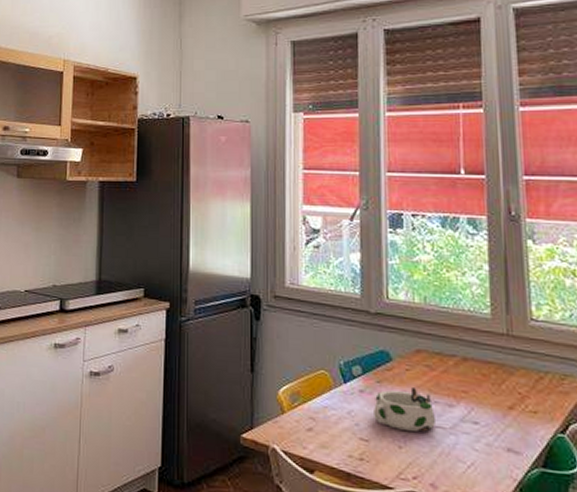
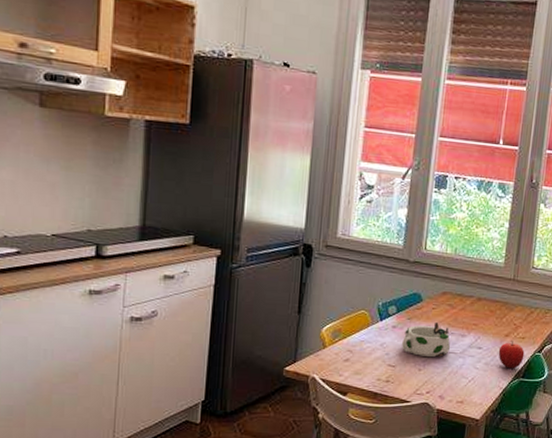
fruit: none [502,415,541,454] -> present [498,341,525,369]

